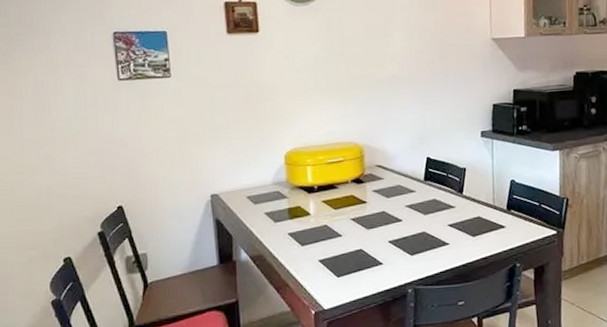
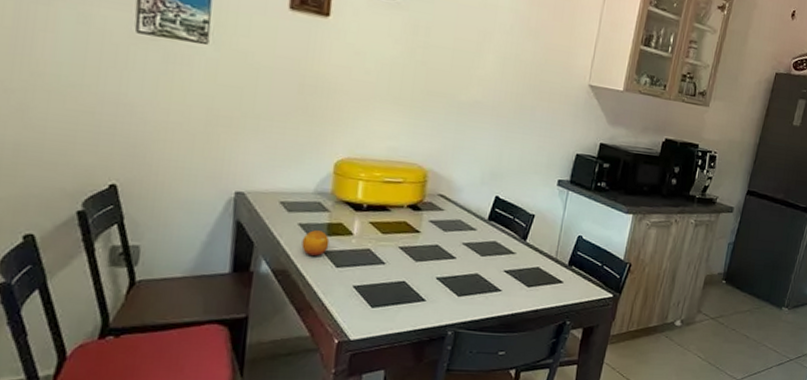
fruit: none [270,216,293,240] -> present [301,230,330,257]

